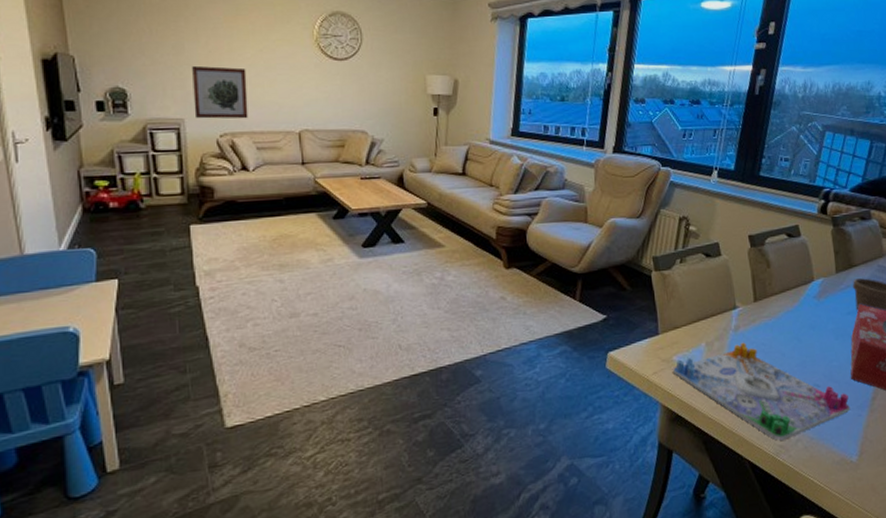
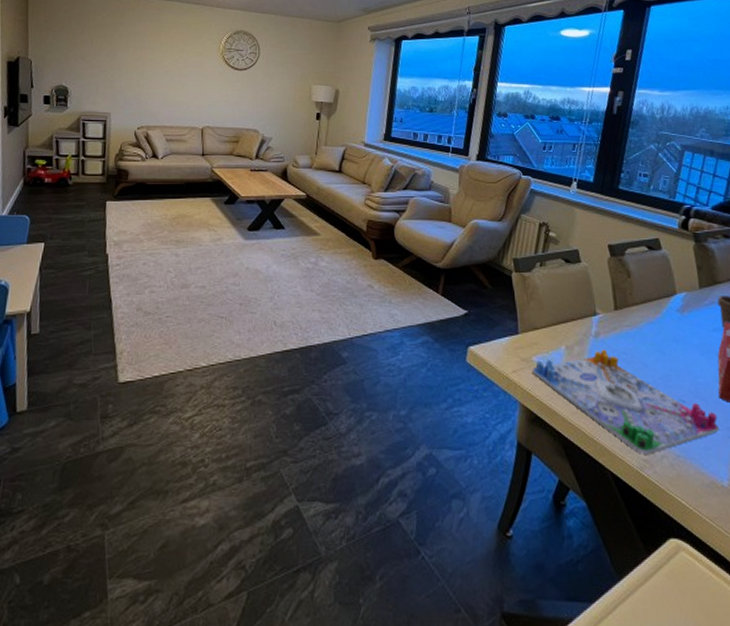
wall art: present [192,65,248,119] -> none [119,70,163,115]

